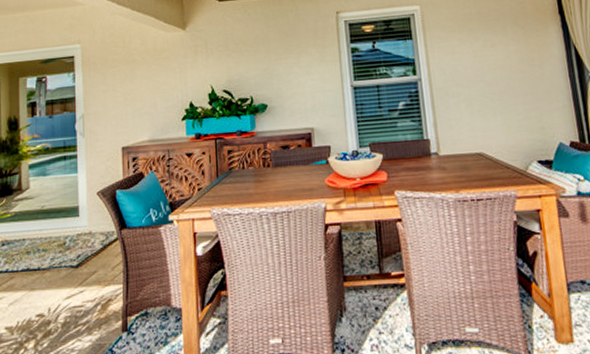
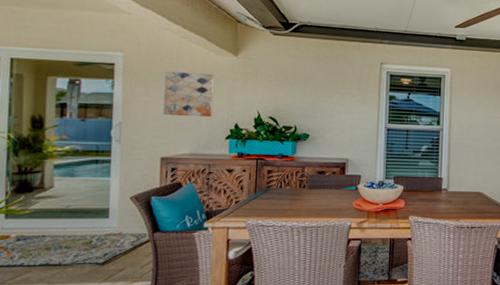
wall art: none [119,52,167,103] -> present [162,71,215,118]

